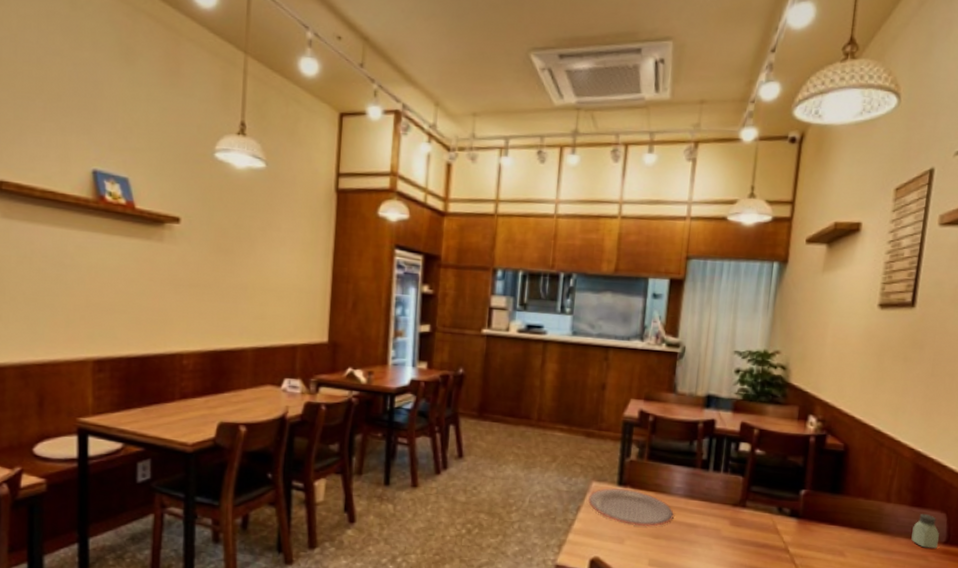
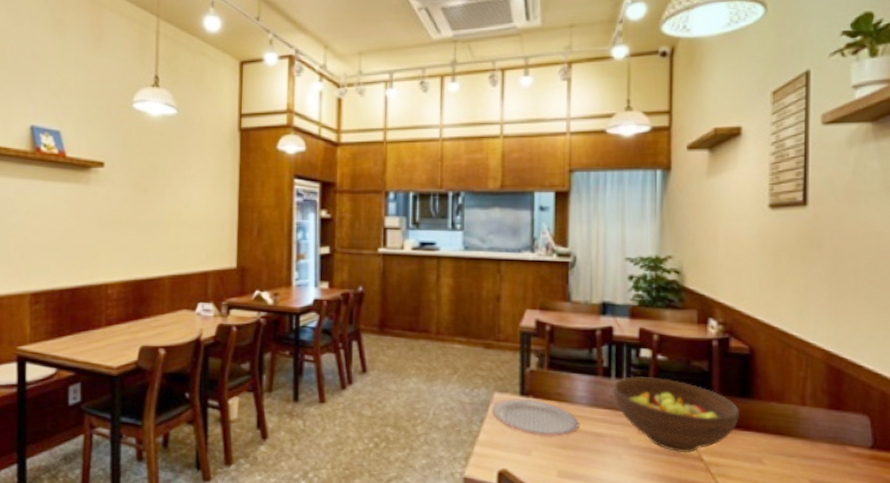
fruit bowl: none [709,470,828,545] -> present [613,376,739,453]
saltshaker: present [911,514,939,549] -> none [834,417,864,454]

